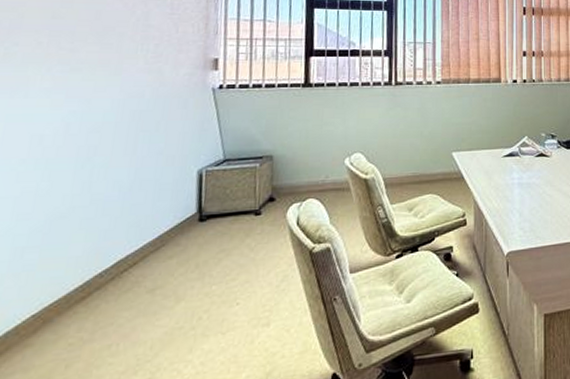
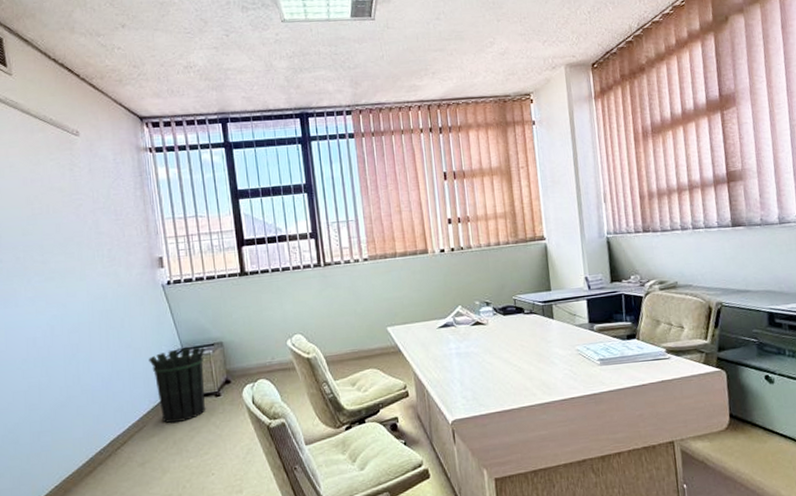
waste bin: none [182,159,251,244] -> present [149,347,206,424]

